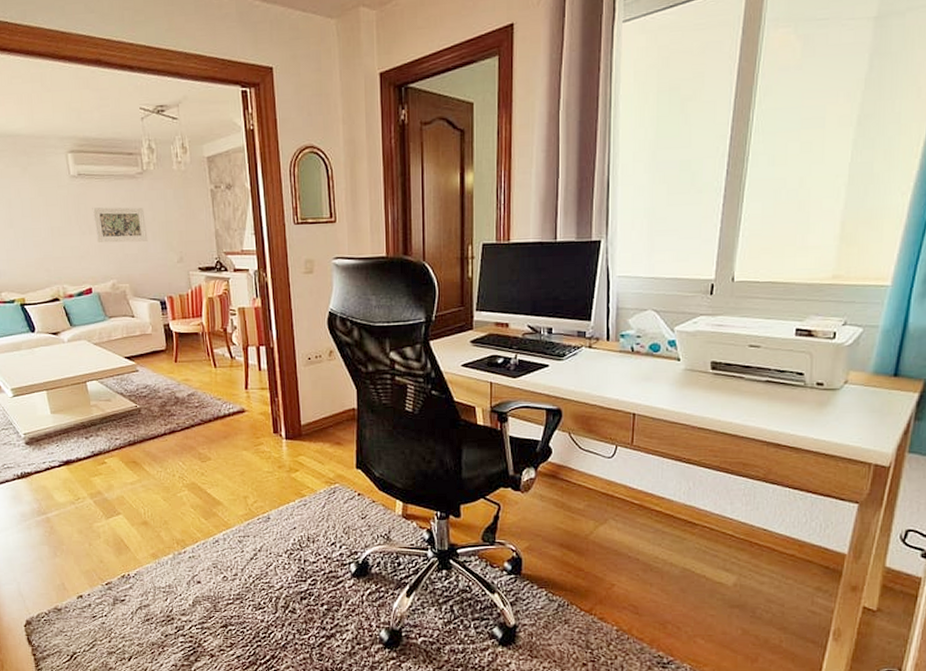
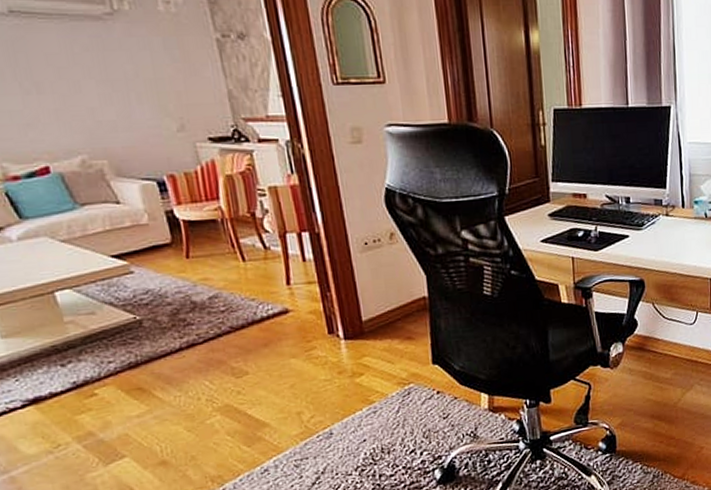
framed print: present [92,207,148,243] -> none [37,56,131,106]

